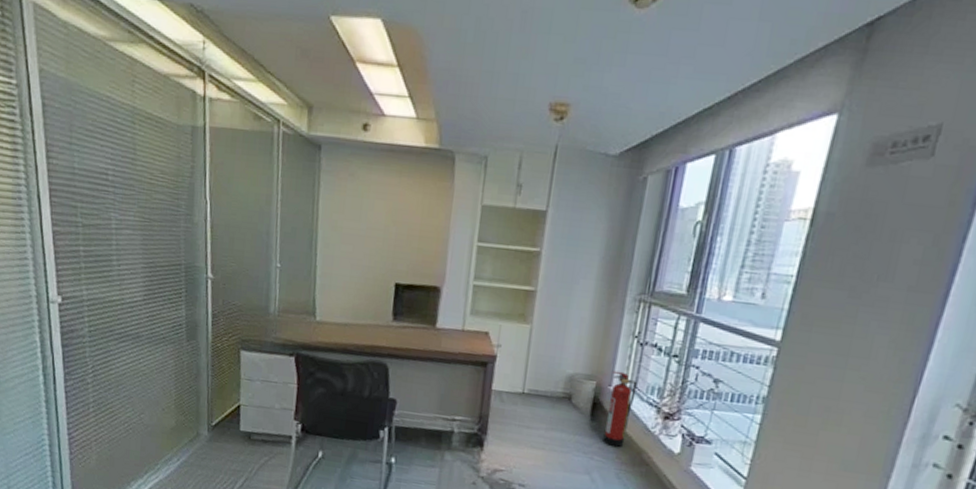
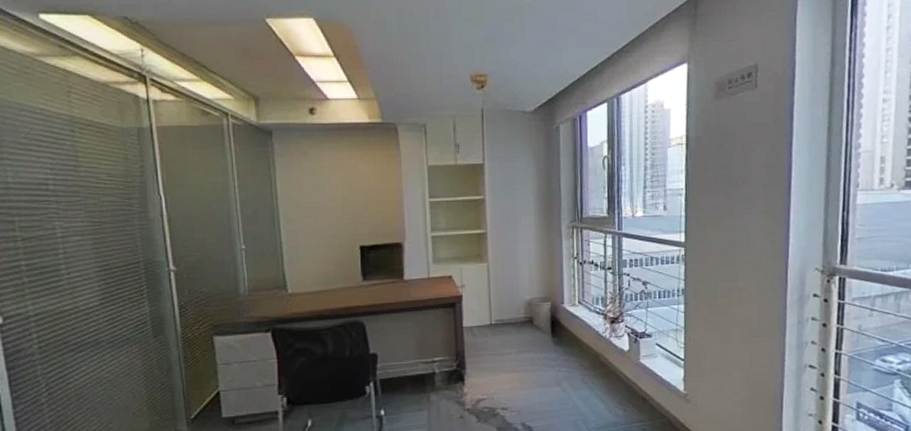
fire extinguisher: present [602,370,638,448] -> none [562,289,585,357]

